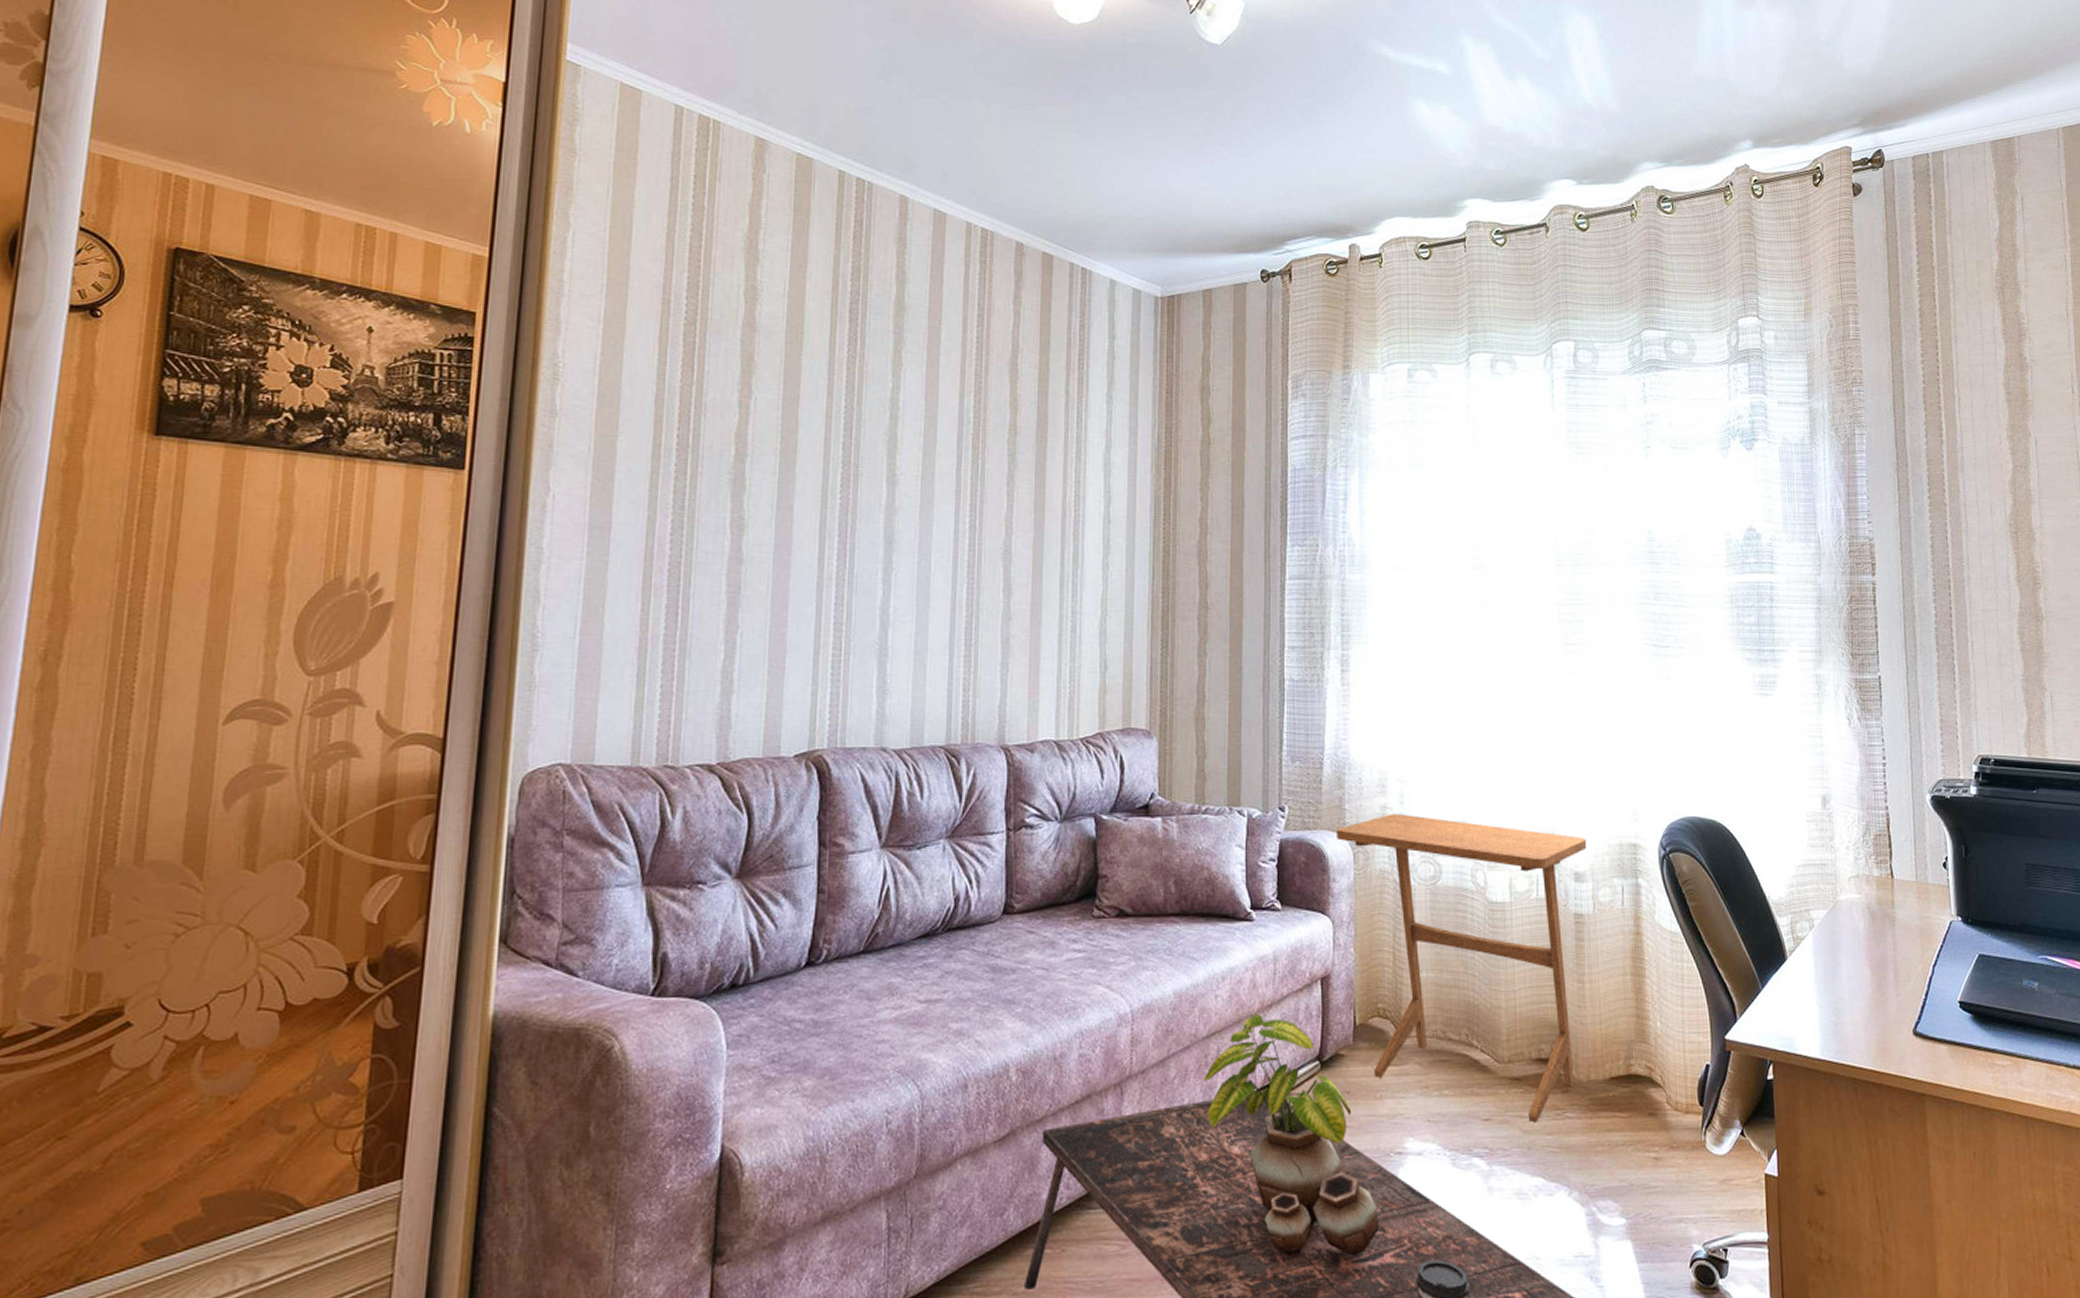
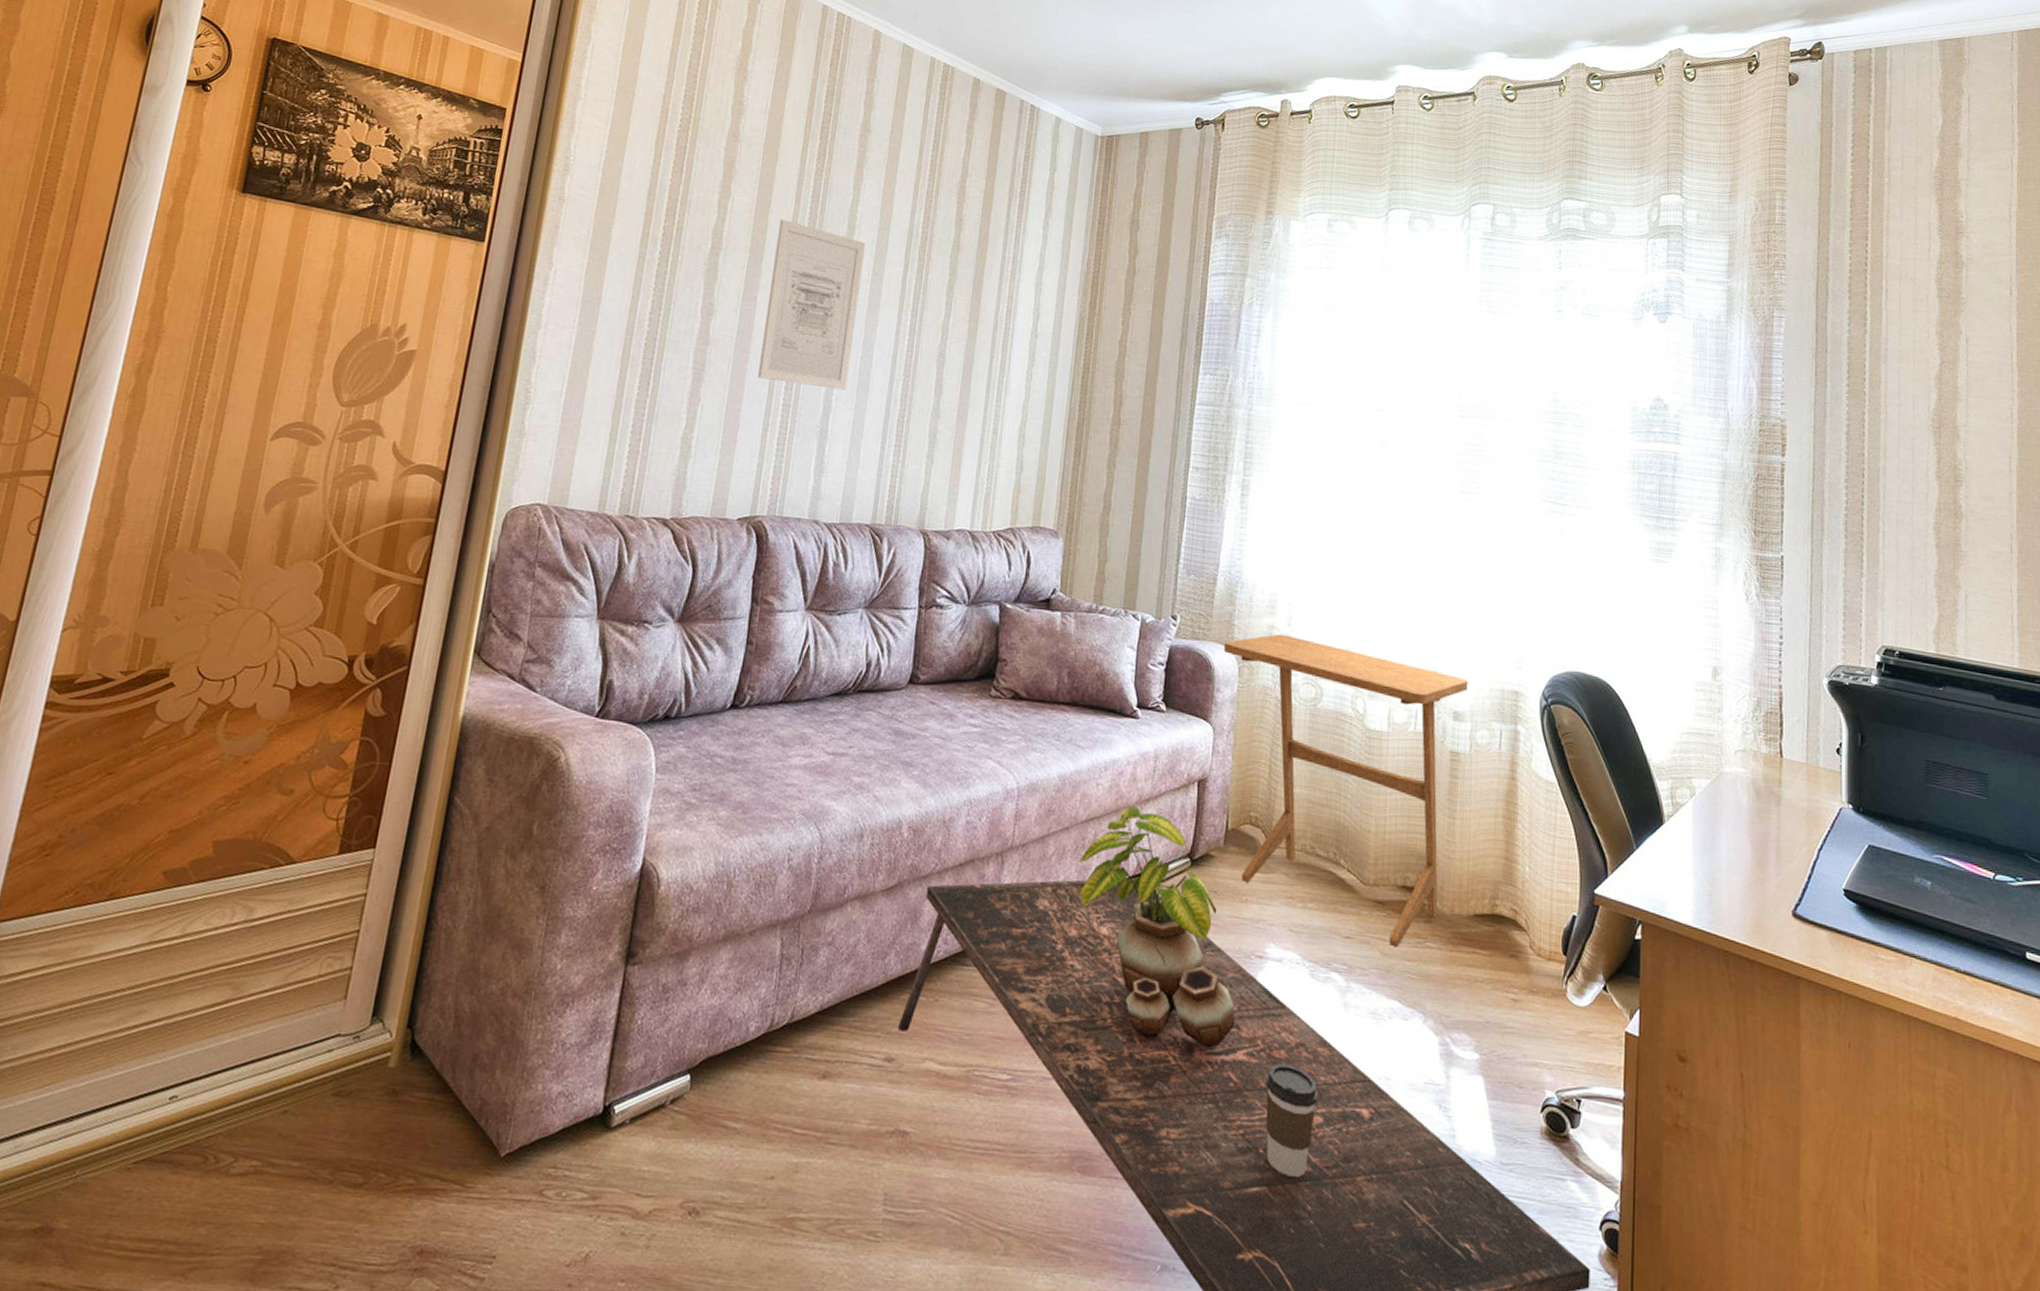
wall art: none [803,416,911,600] -> present [758,219,865,390]

